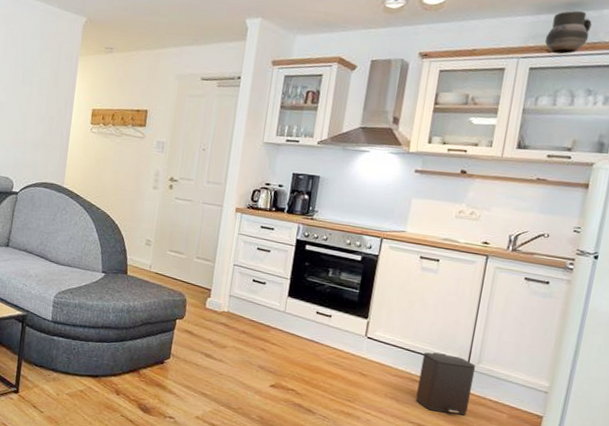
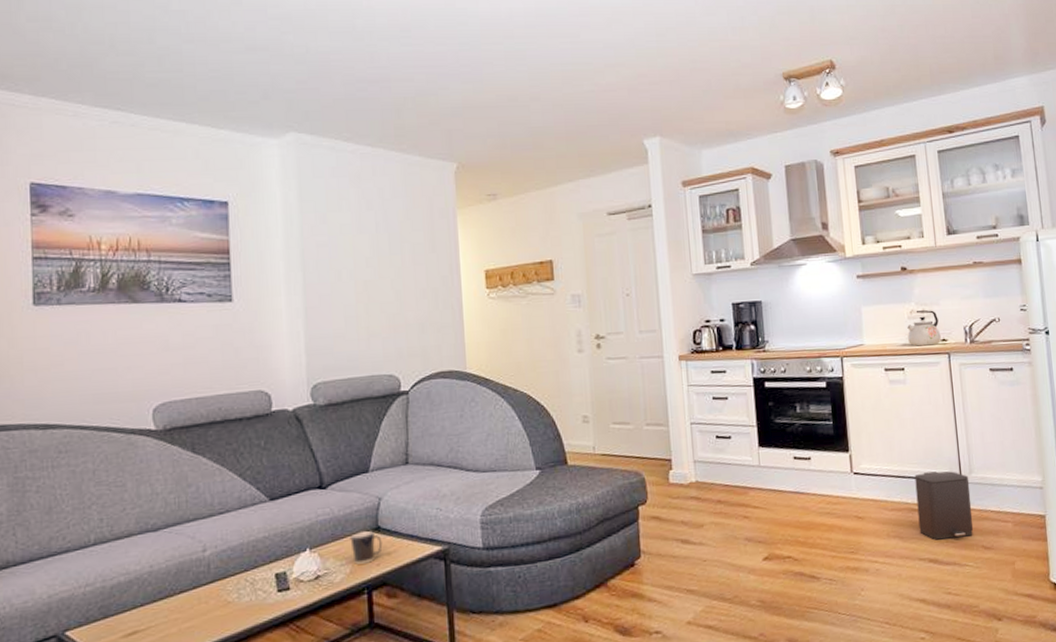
kettle: none [450,211,486,246] -> present [907,310,941,347]
ceramic jug: present [544,10,592,55] -> none [944,88,982,134]

